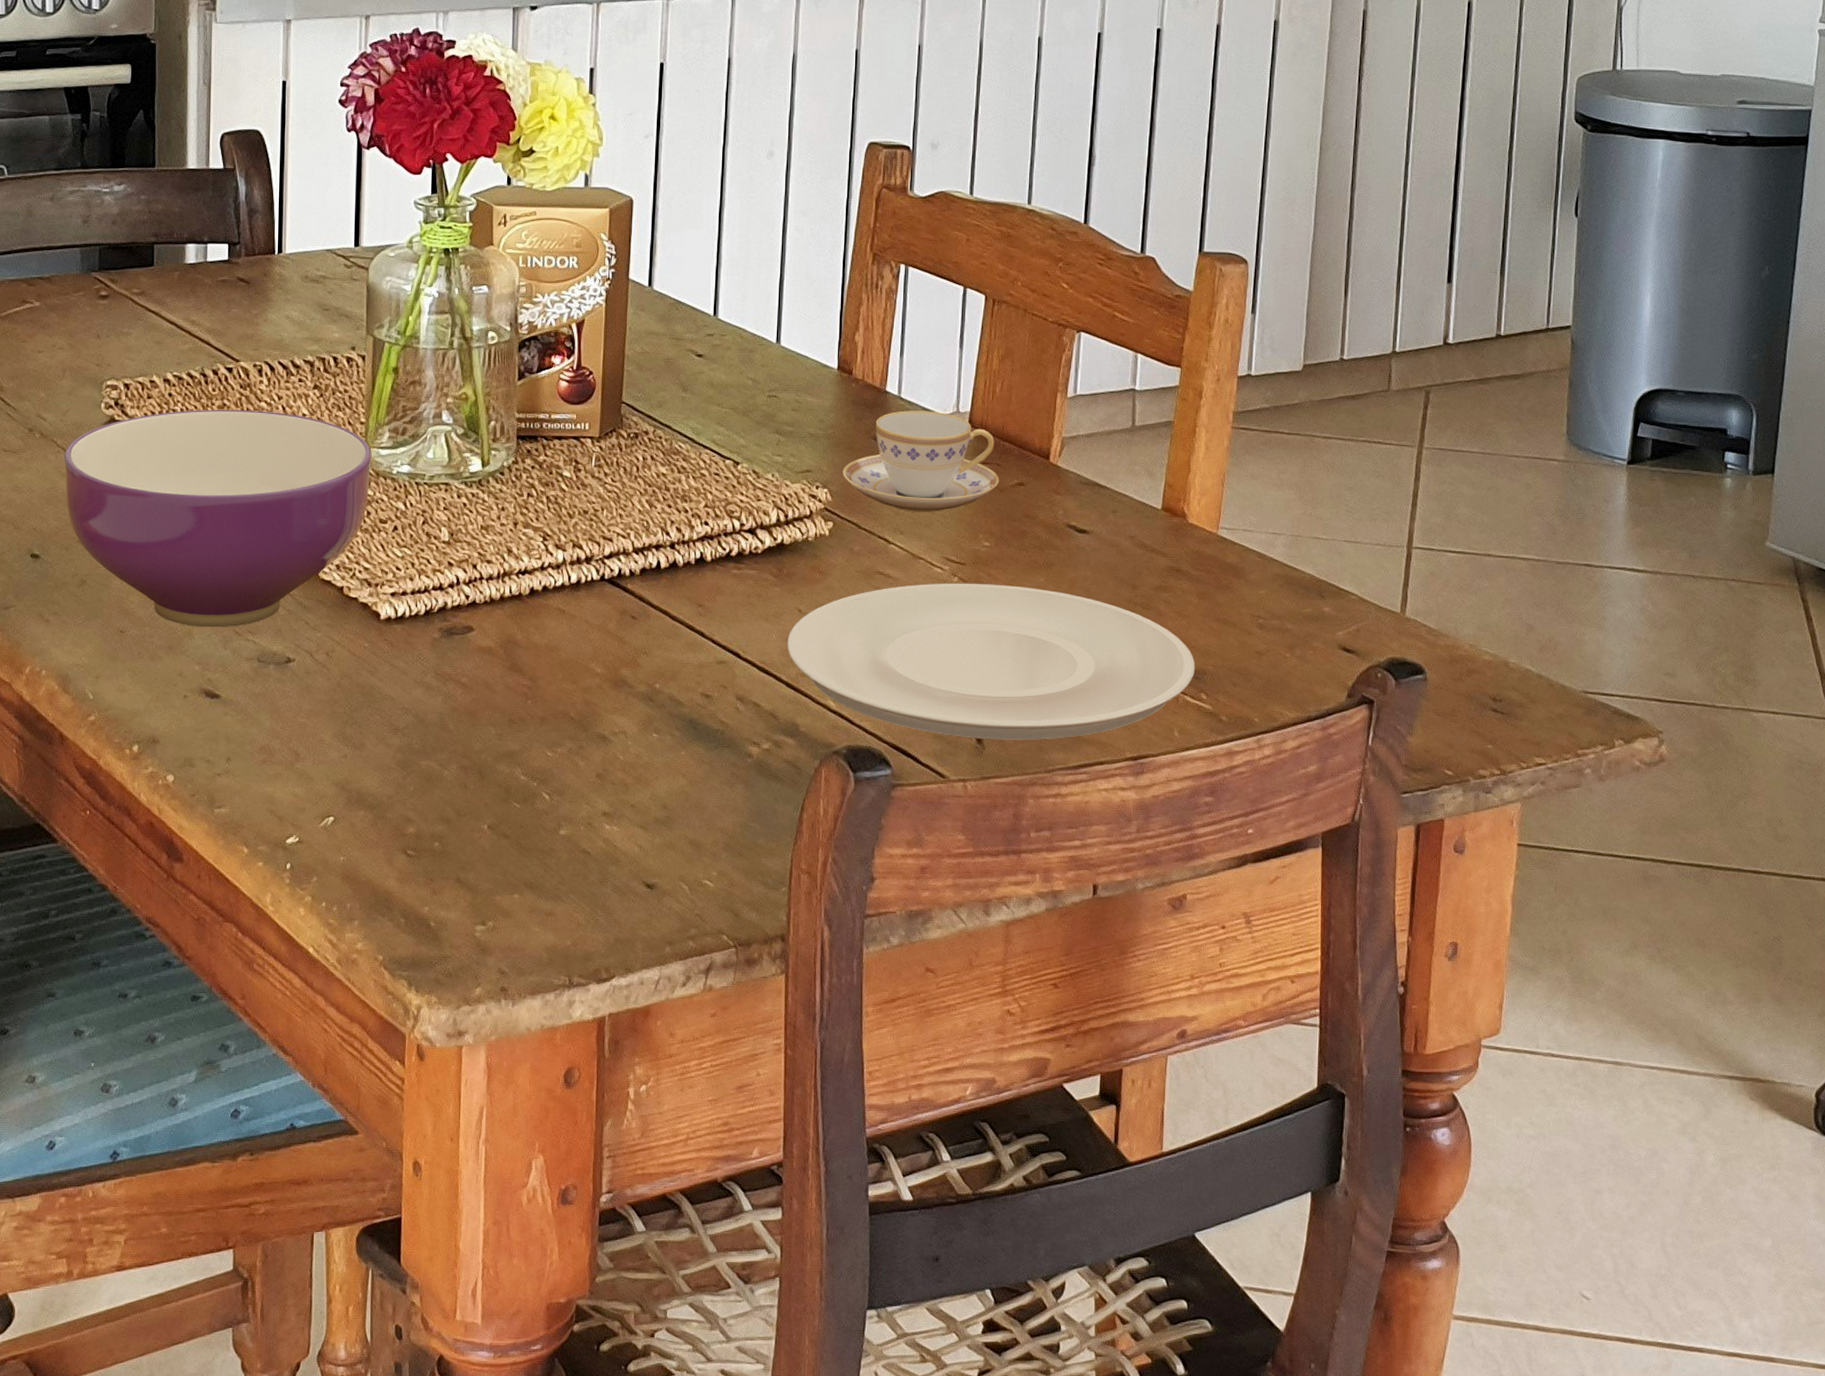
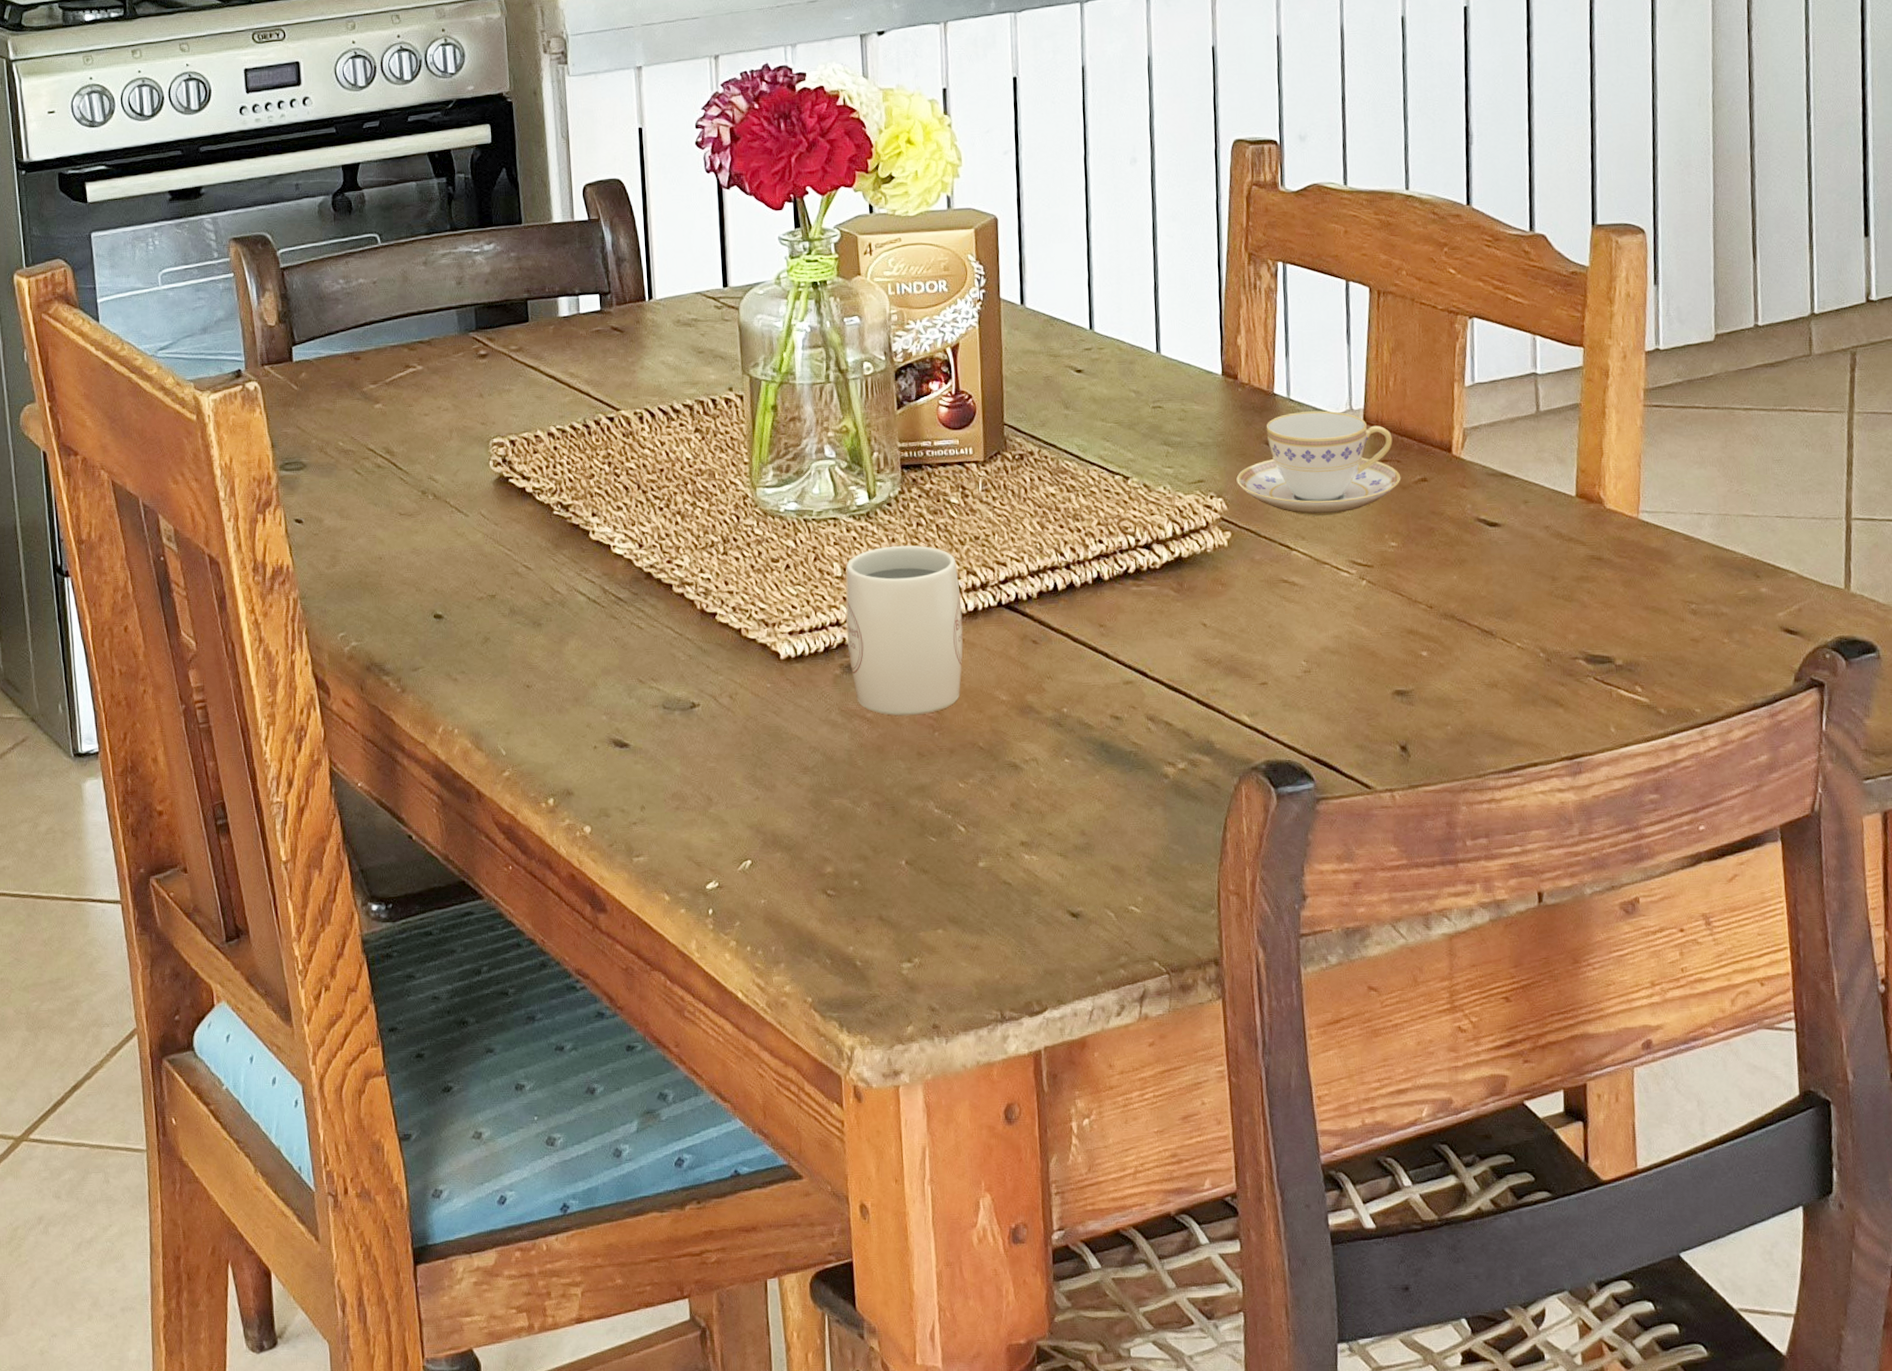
bowl: present [64,409,372,628] -> none [458,457,759,678]
mug: none [448,514,565,683] -> present [845,545,964,716]
plate: present [786,583,1196,740] -> none [1193,585,1628,747]

